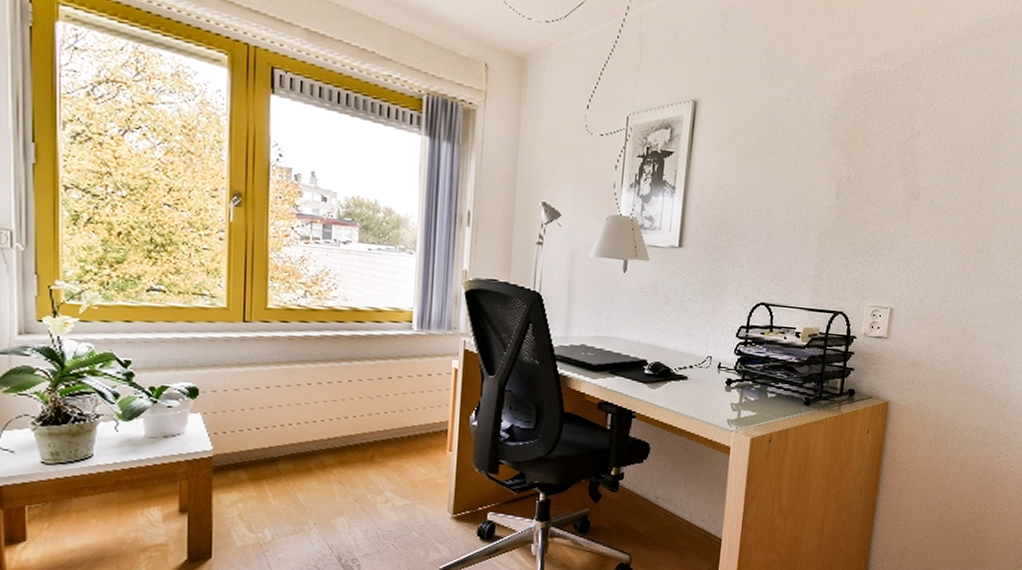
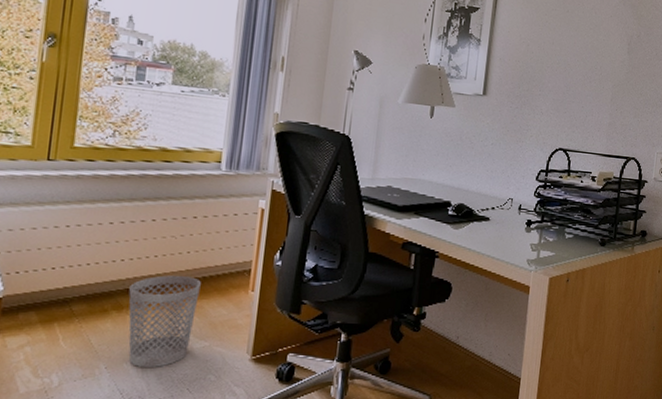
wastebasket: none [331,435,399,525] -> present [128,275,201,368]

